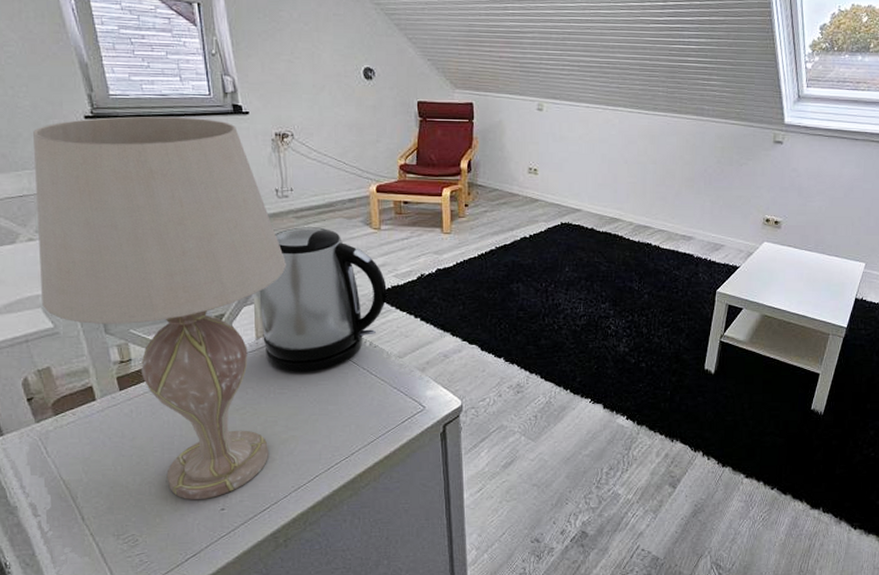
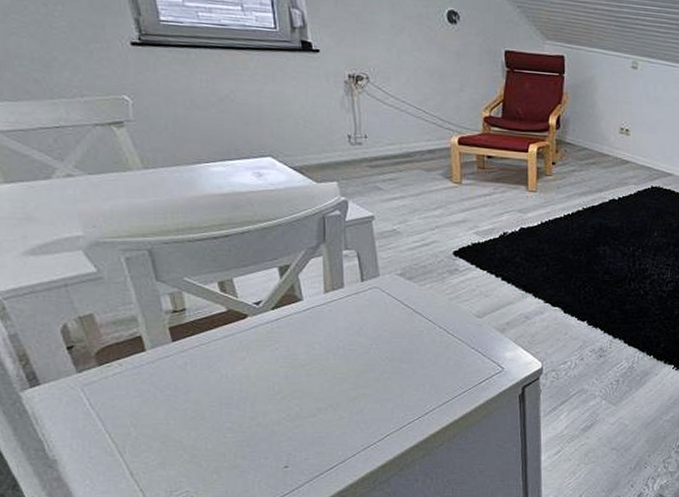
table lamp: present [33,116,286,500] -> none [71,45,358,457]
kettle: present [259,227,387,373] -> none [328,177,467,330]

